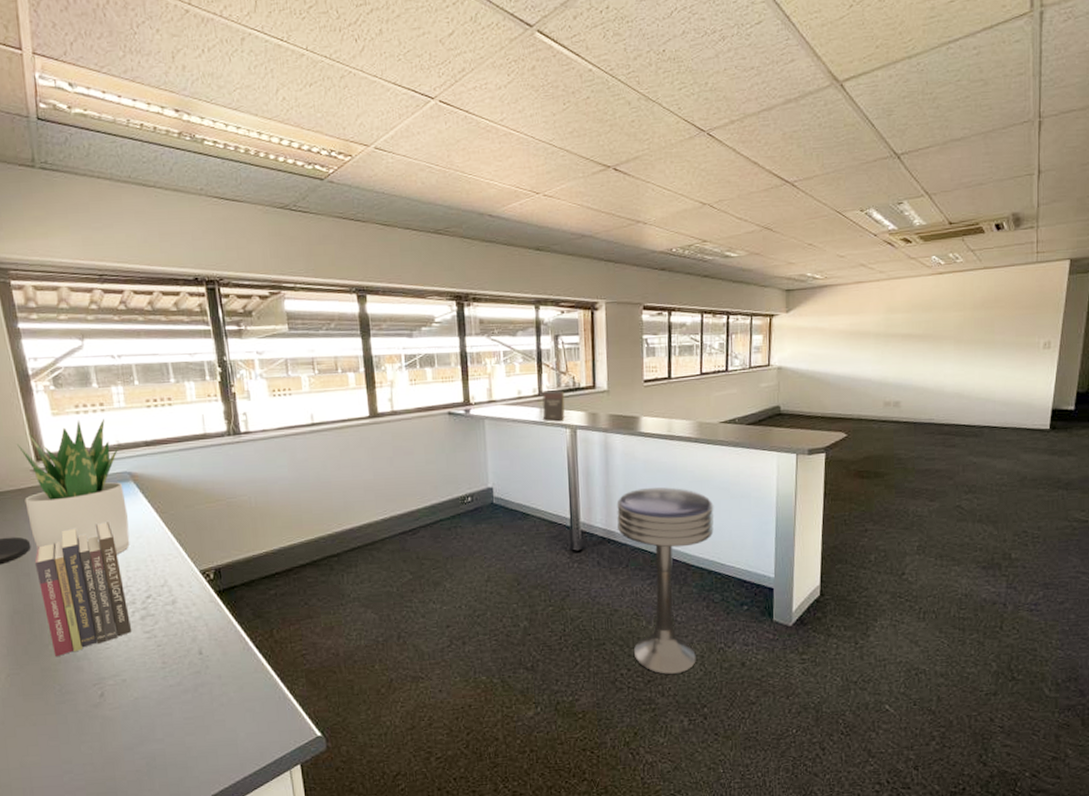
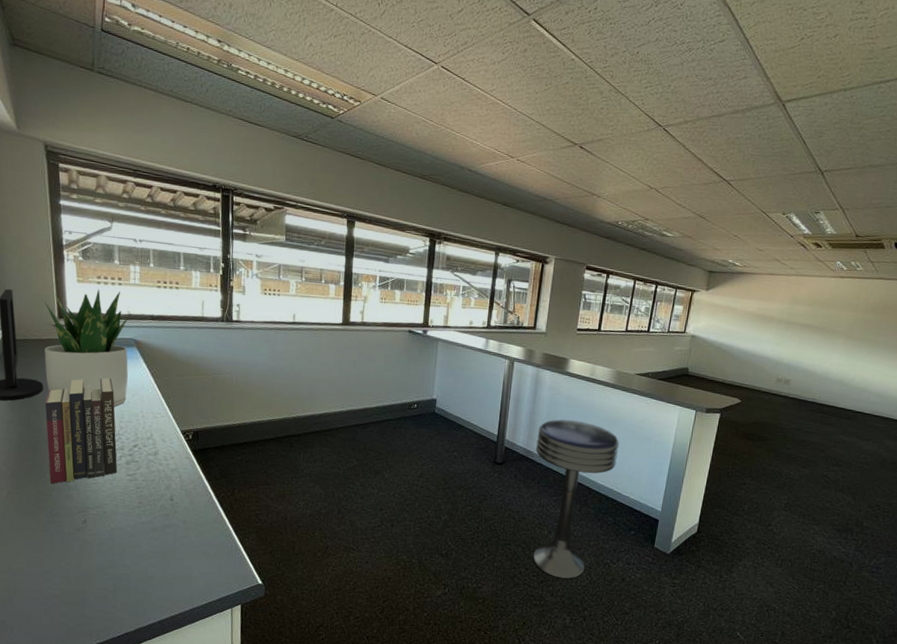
books: present [542,390,565,422] -> none [487,325,509,353]

